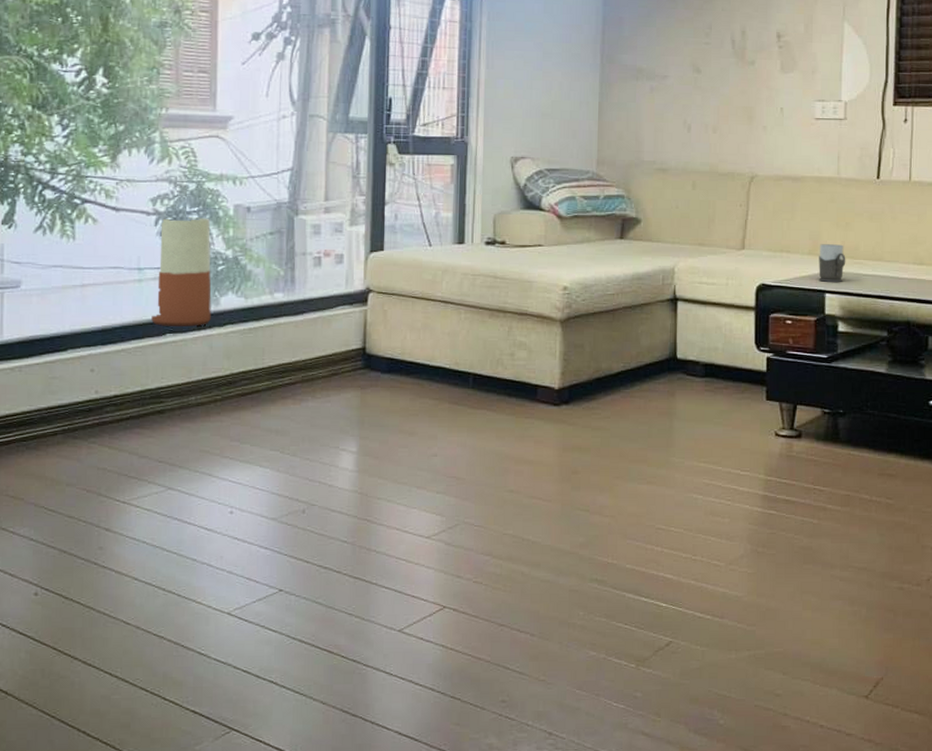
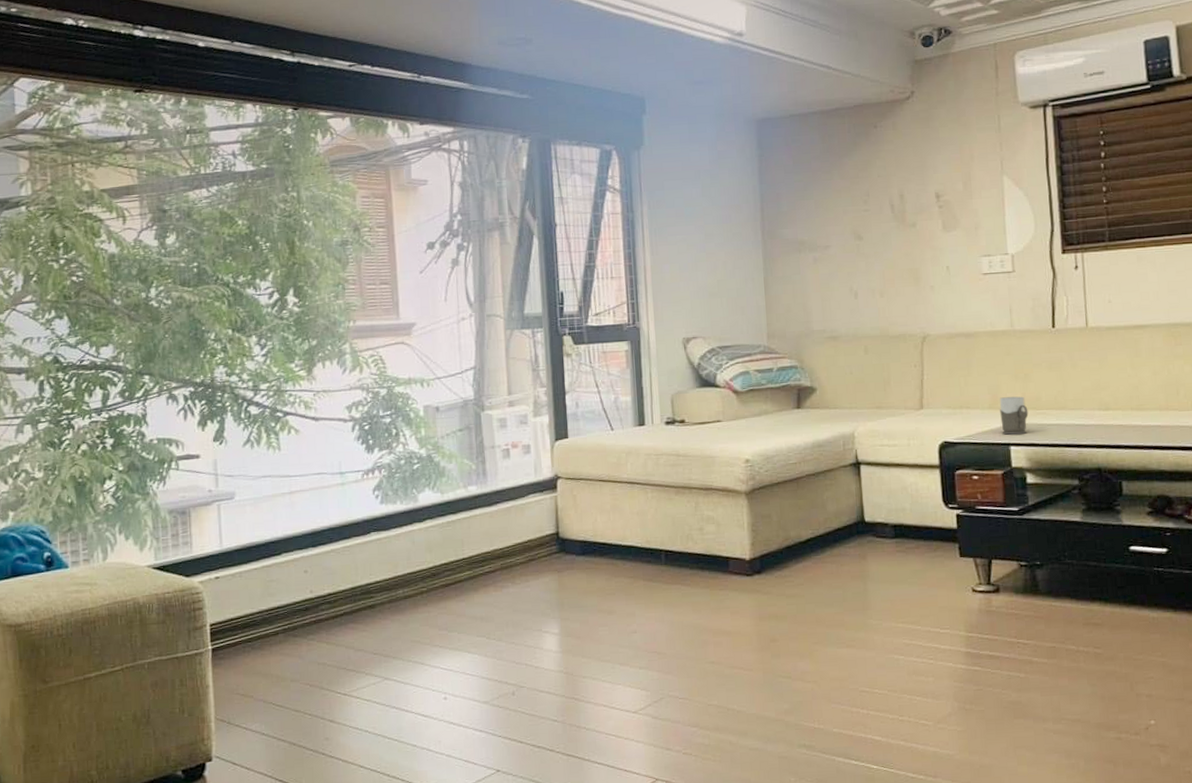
vase: present [151,217,212,328] -> none [356,420,411,526]

